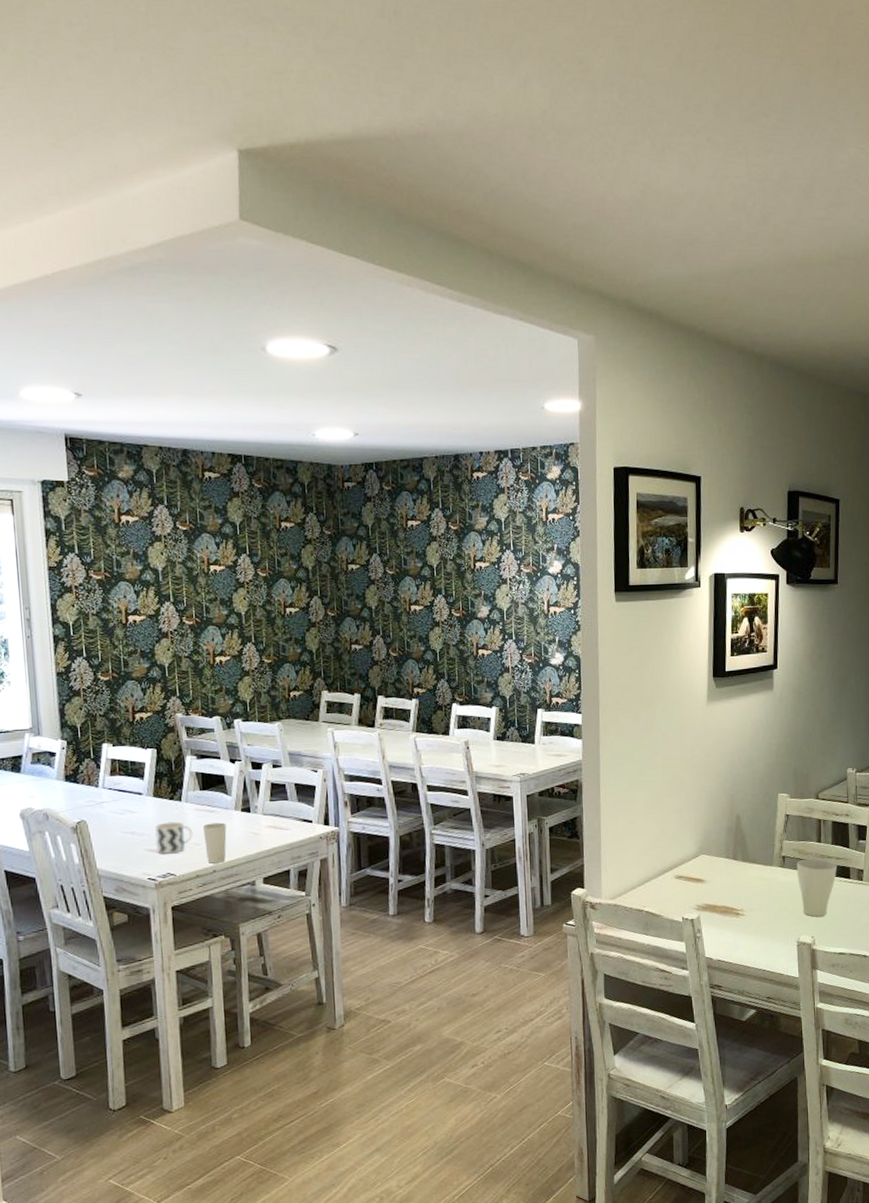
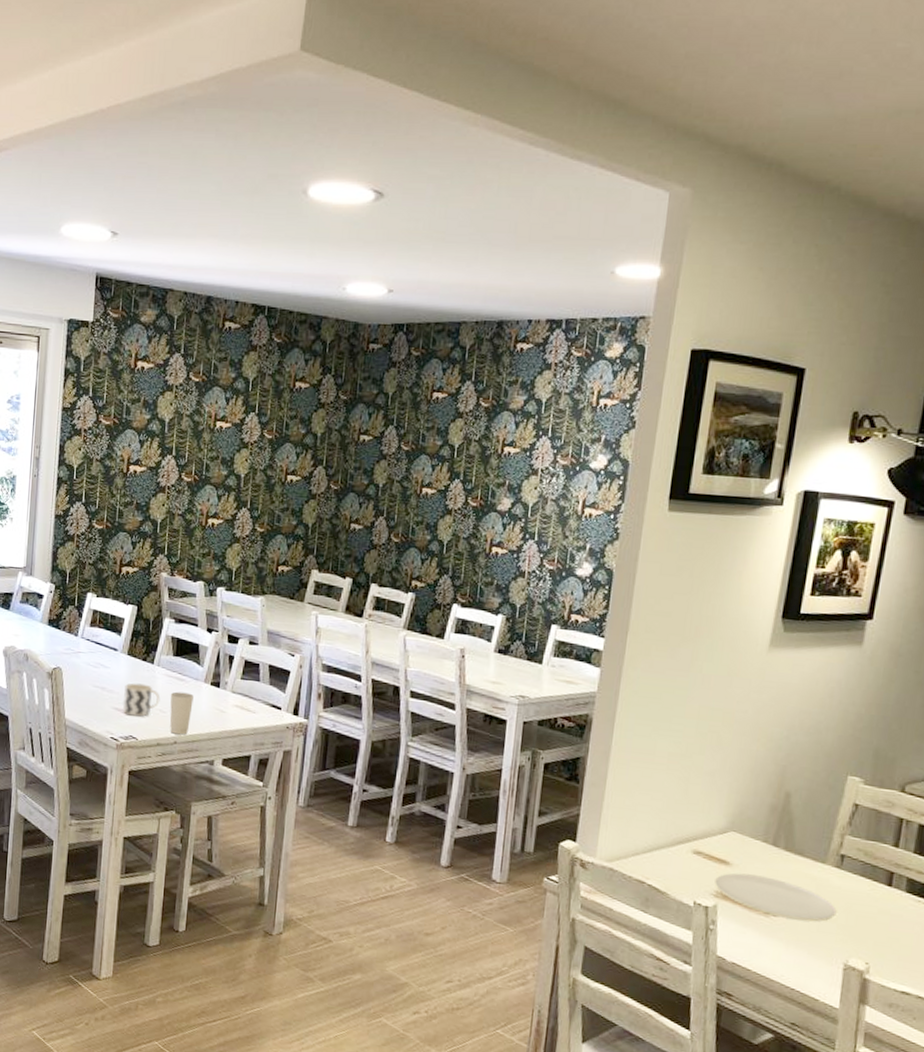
plate: none [695,885,786,916] -> present [715,873,837,922]
cup: present [796,858,838,917] -> none [857,863,918,941]

